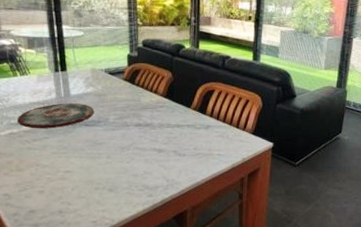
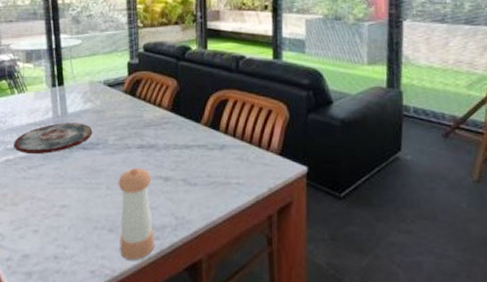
pepper shaker: none [117,142,148,212] -> present [118,168,154,260]

